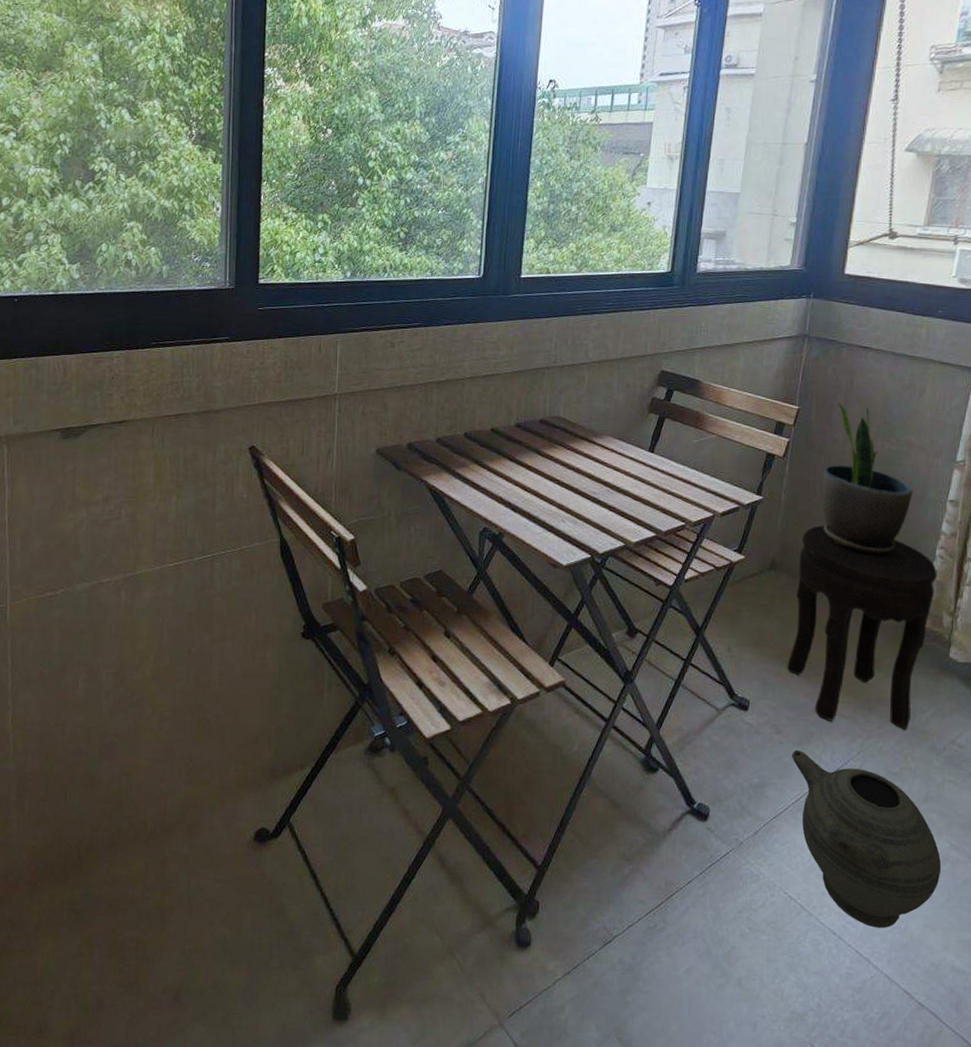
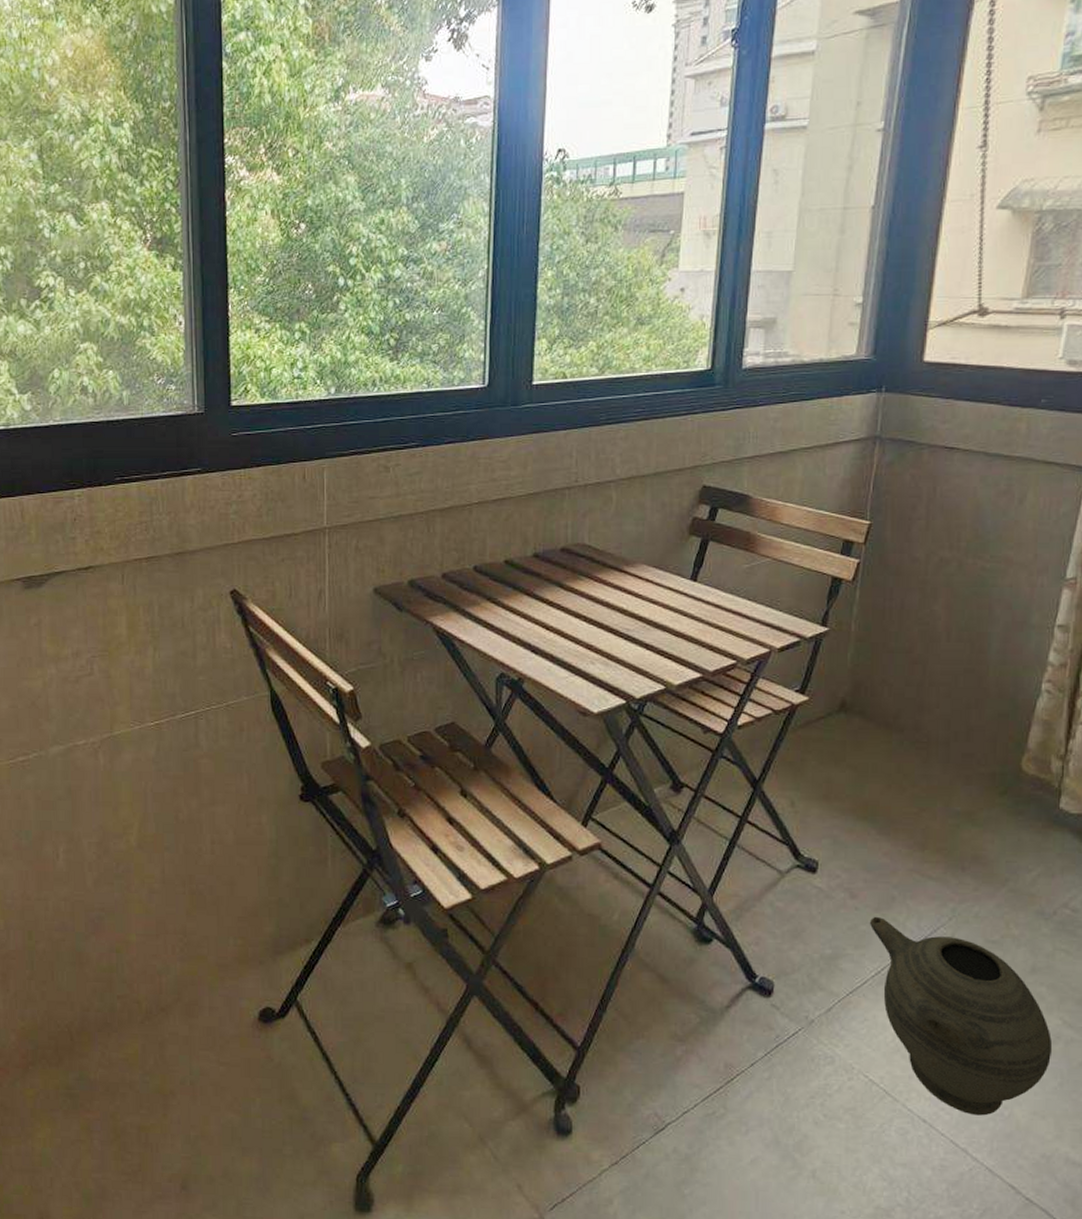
side table: present [787,525,937,730] -> none [862,659,1043,893]
potted plant: present [822,403,913,556] -> none [900,515,1012,693]

